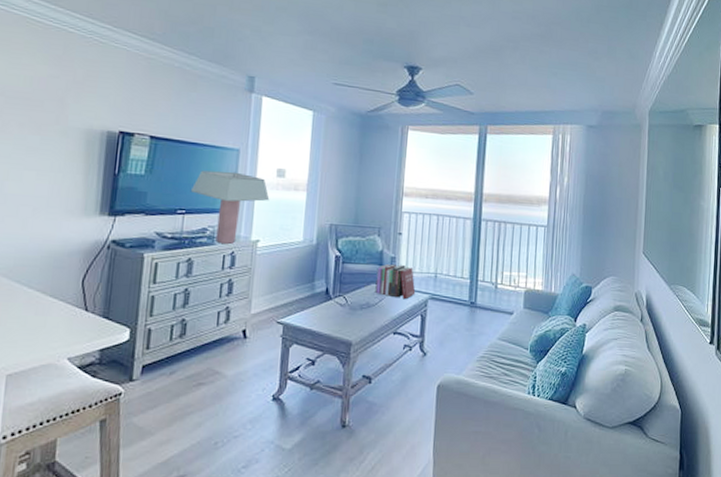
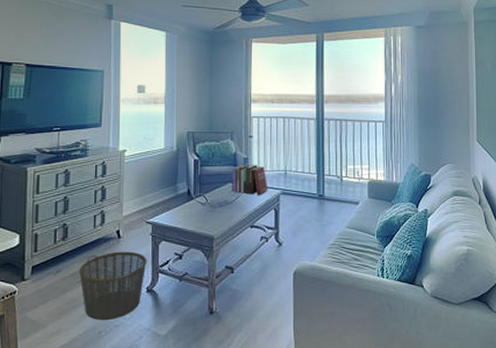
table lamp: present [190,170,270,244] -> none [63,90,133,155]
basket: none [195,353,275,429] -> present [78,251,147,320]

